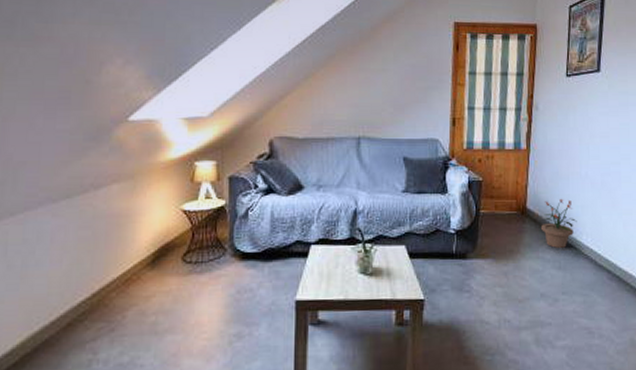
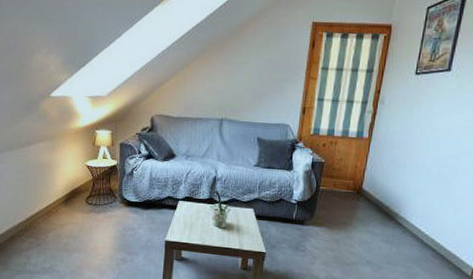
potted plant: present [541,198,577,248] -> none [374,183,409,226]

